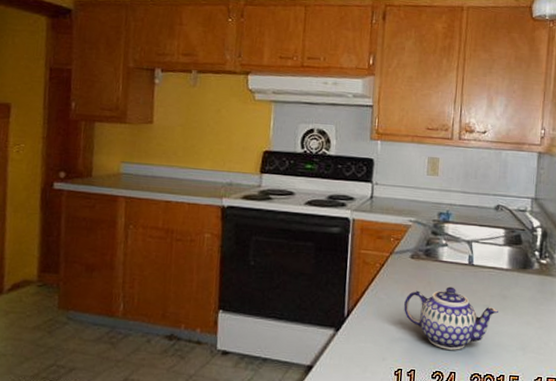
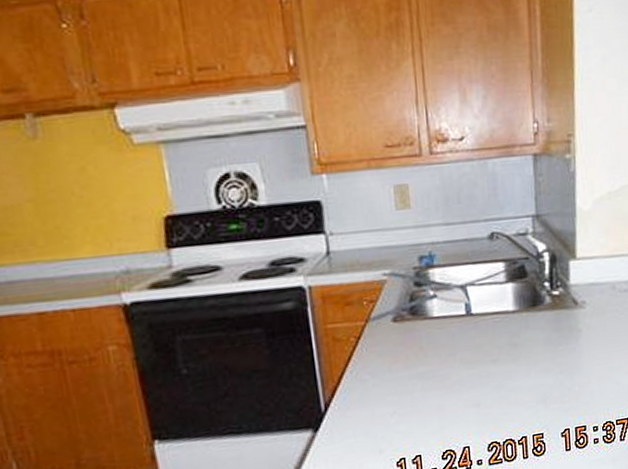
teapot: present [404,286,498,350] -> none [394,346,510,423]

